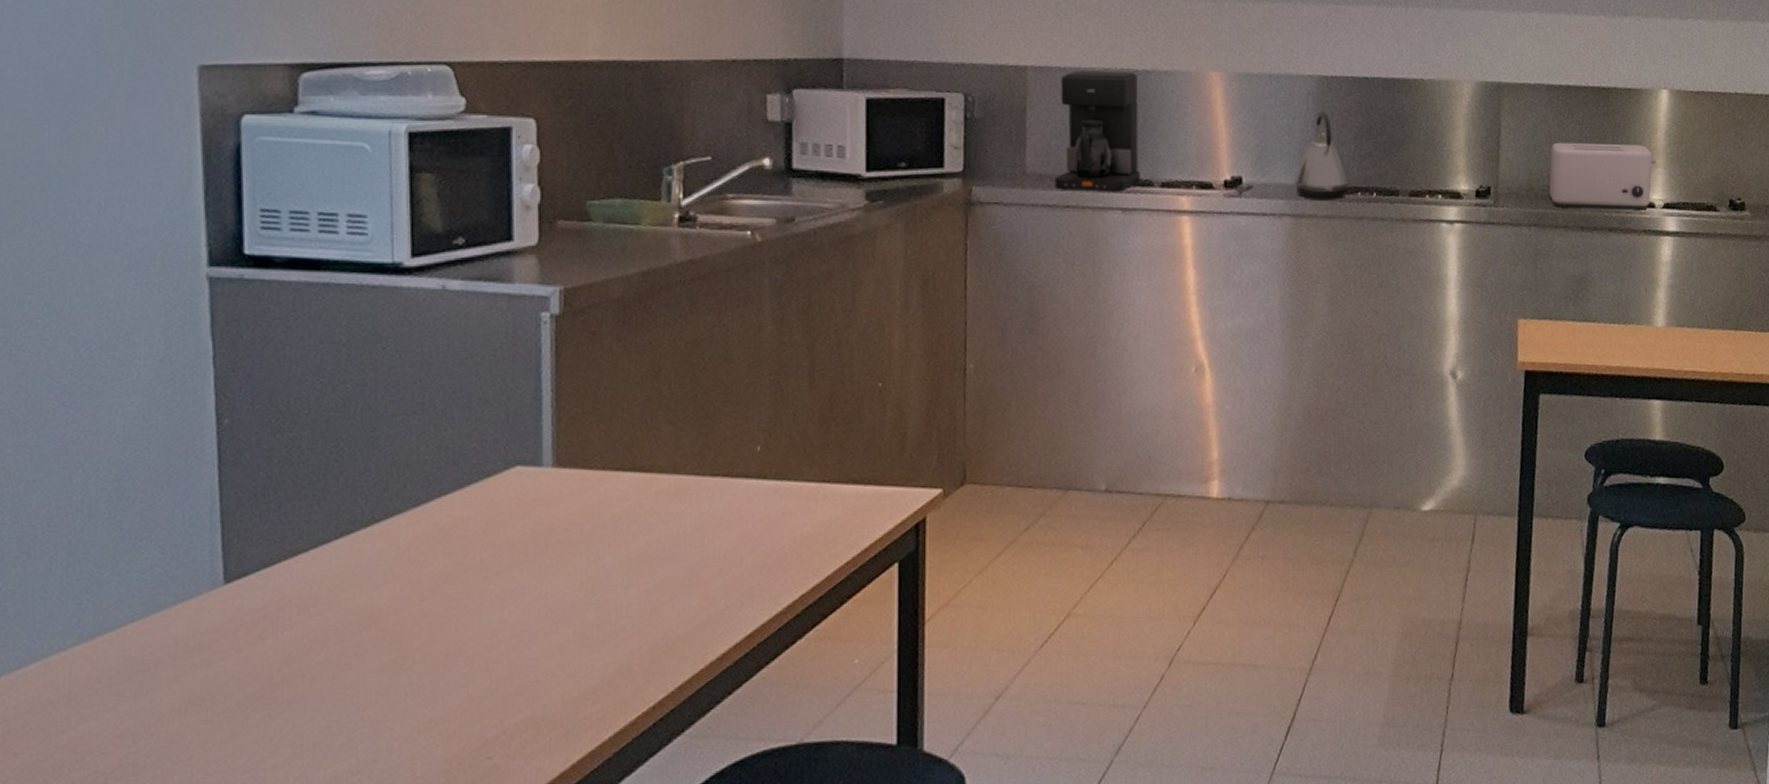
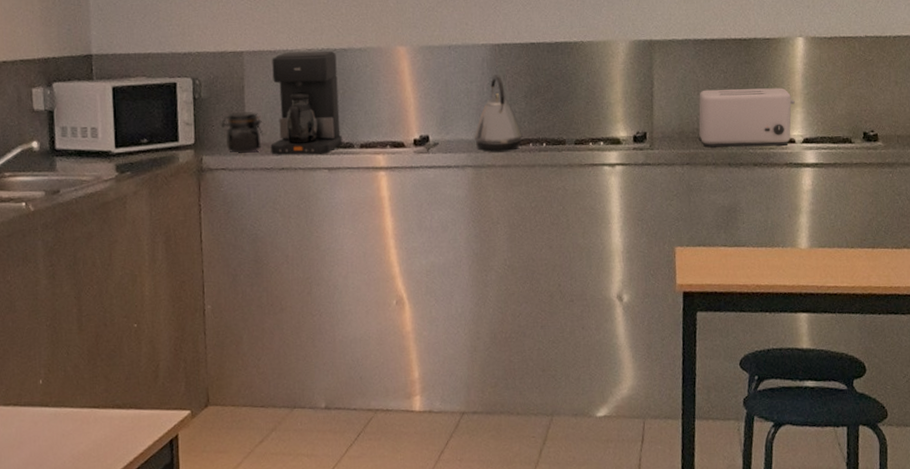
jar: none [996,136,1047,186] -> present [221,111,264,153]

